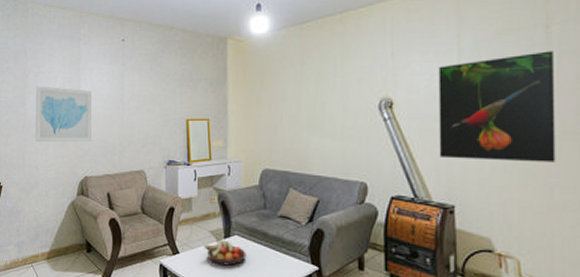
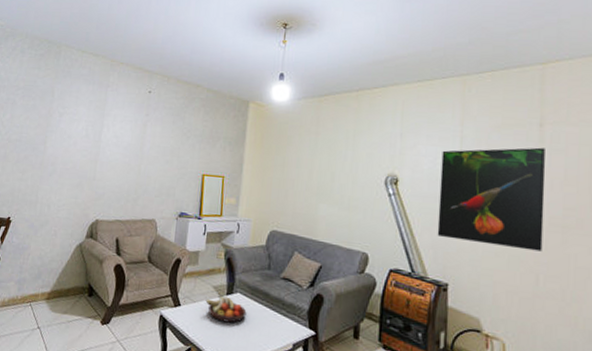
wall art: present [35,86,92,142] -> none [51,126,113,186]

